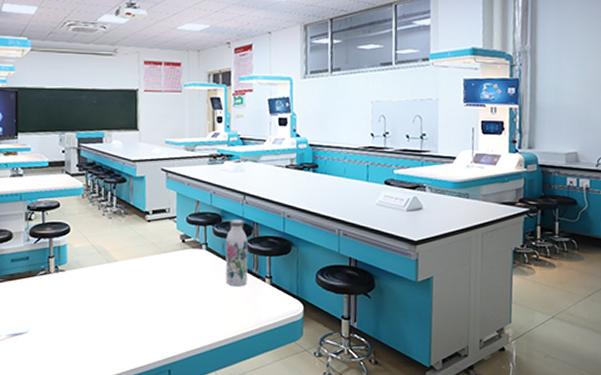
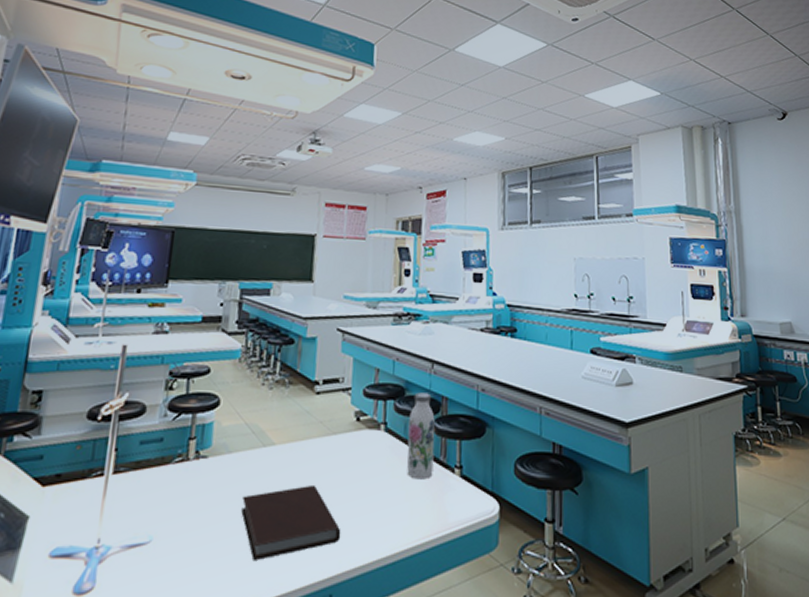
notebook: none [95,291,175,345] -> present [241,484,341,560]

